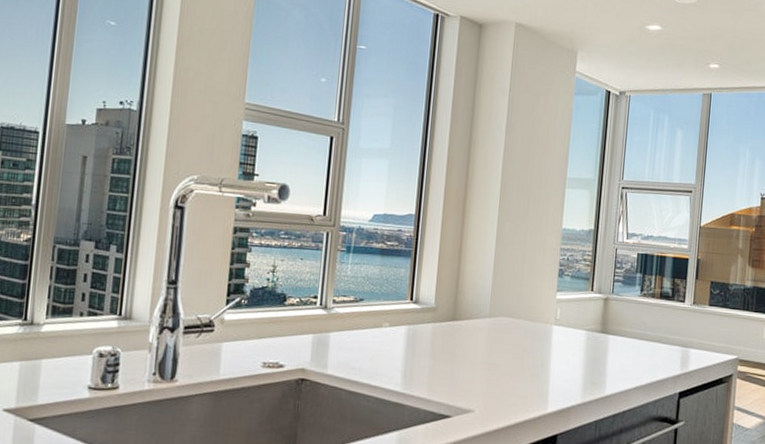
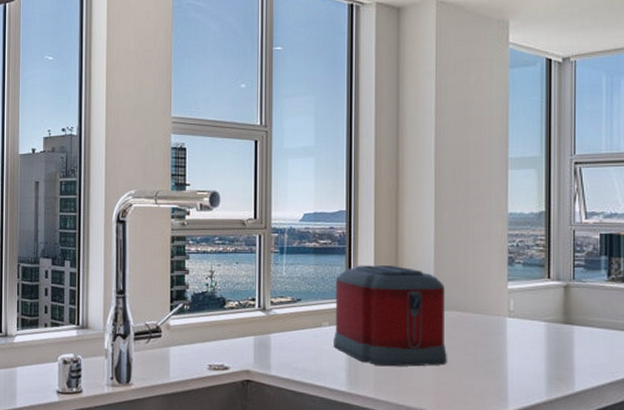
toaster: none [392,268,501,369] -> present [333,265,447,367]

